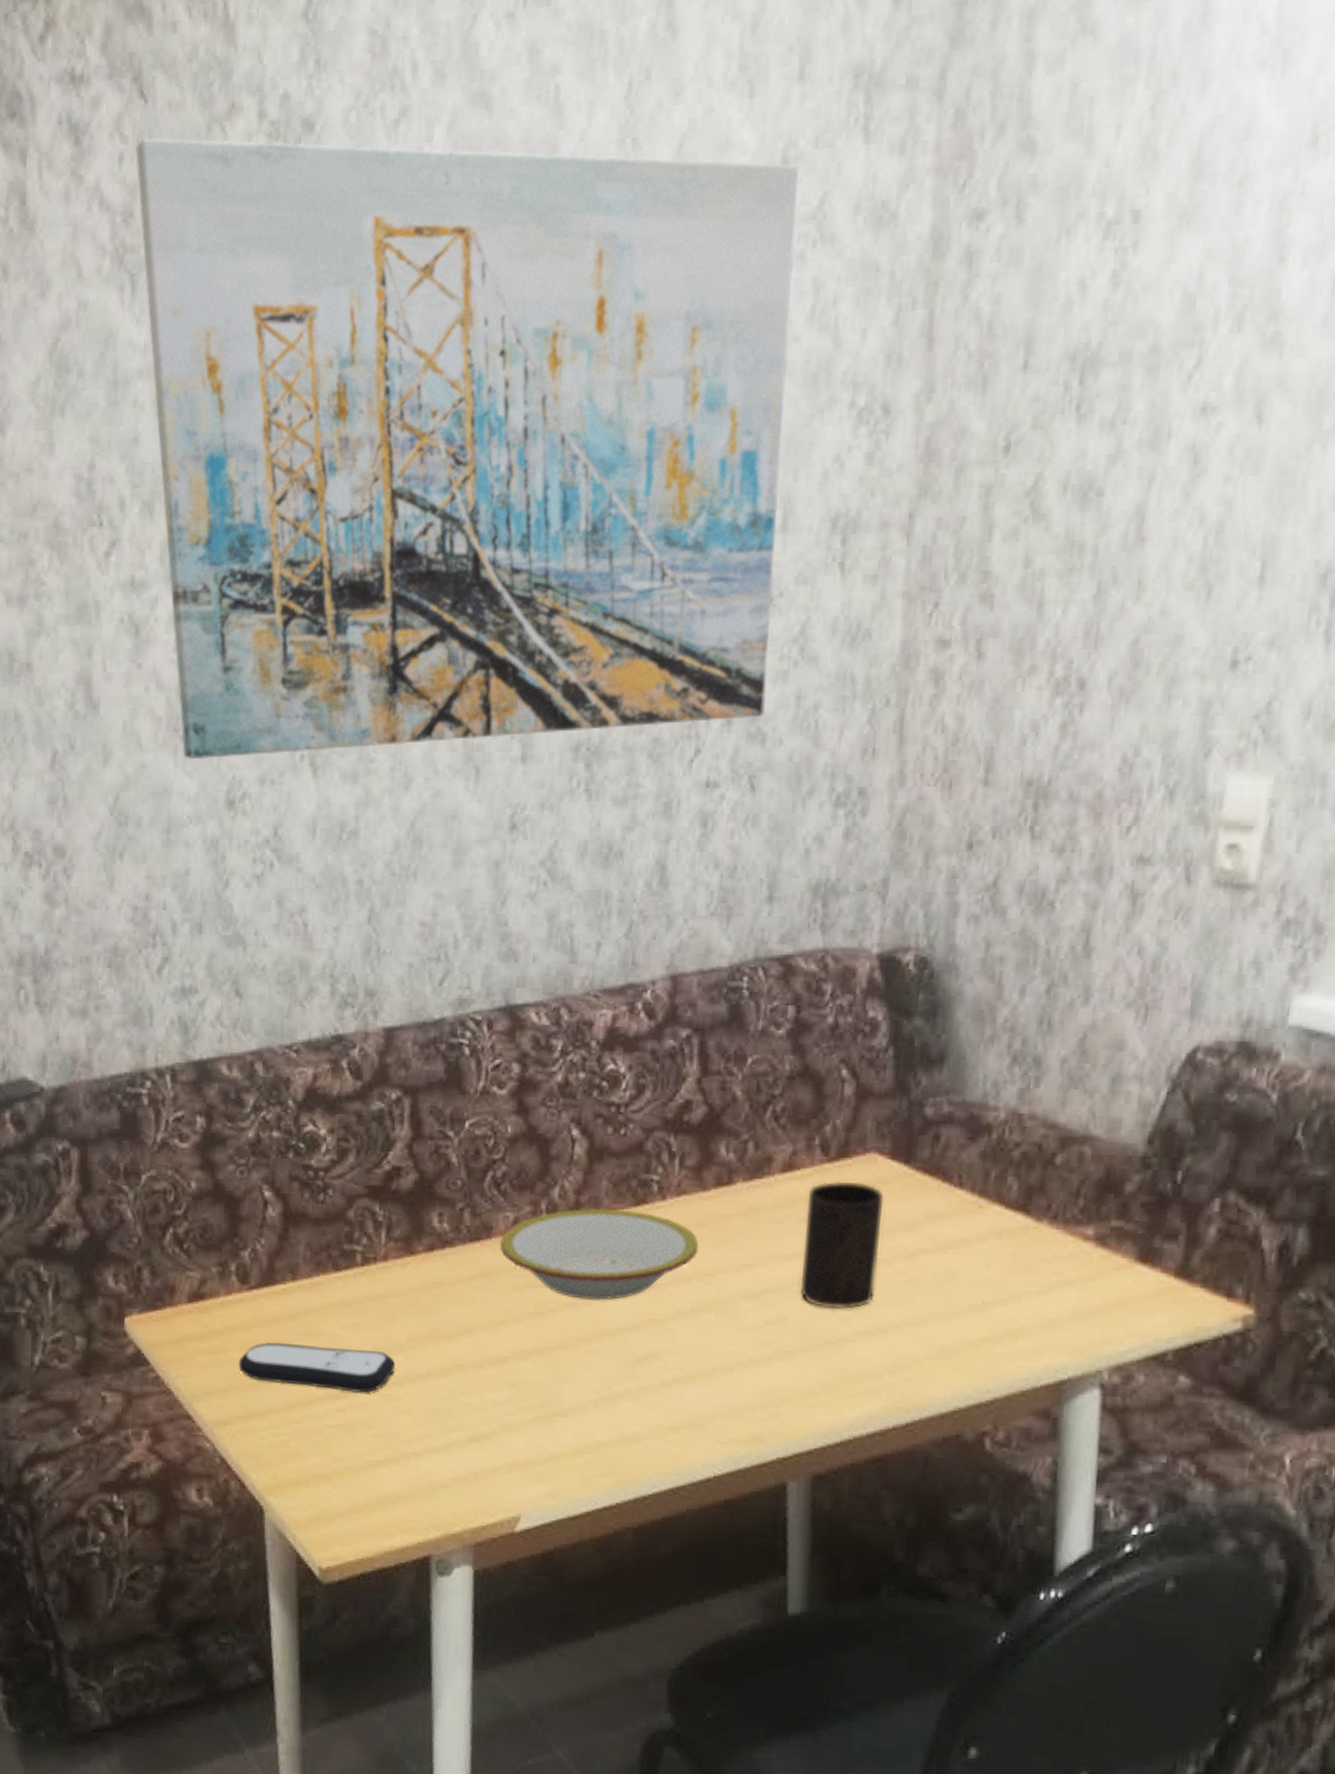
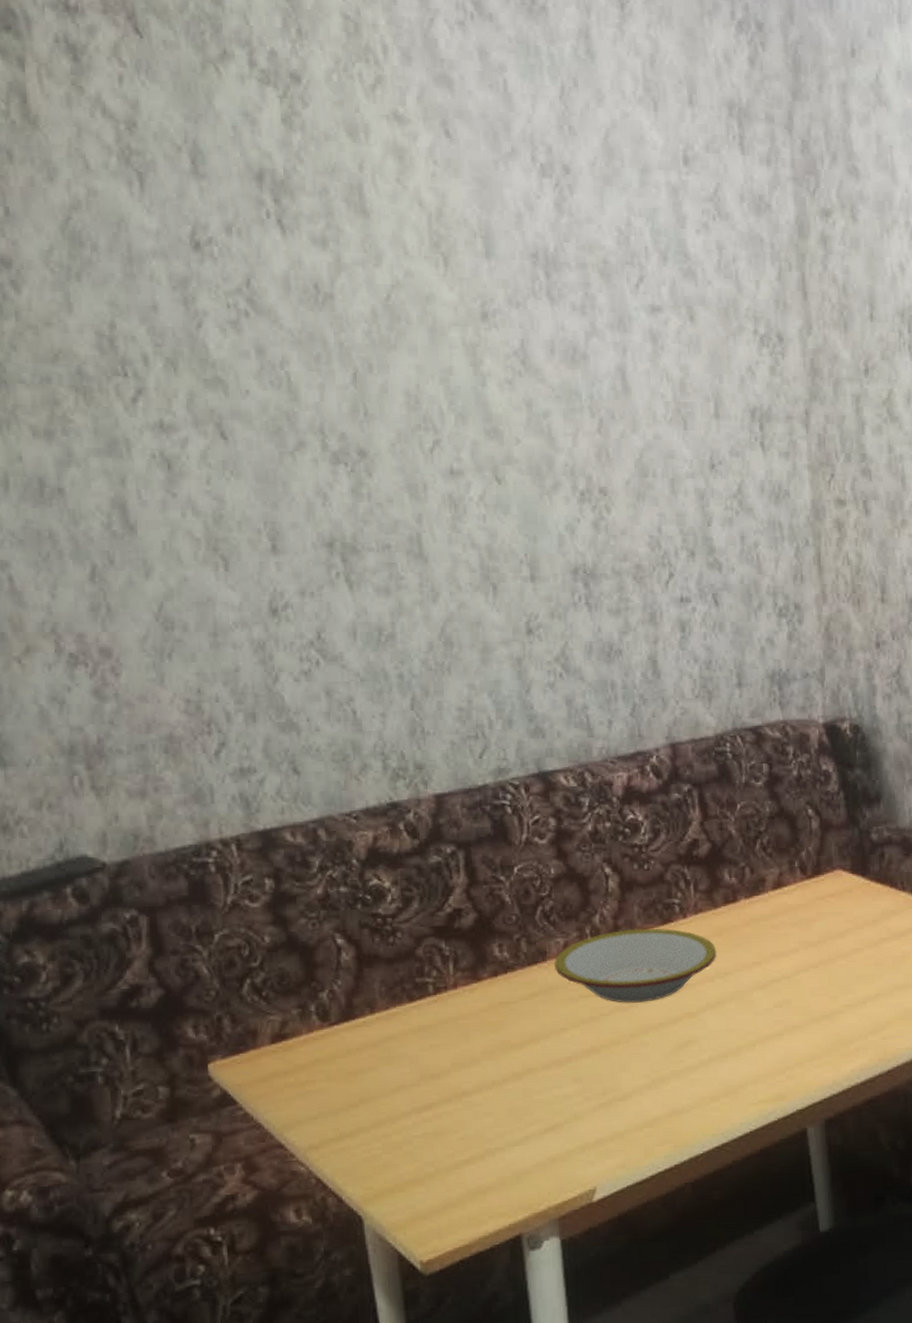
wall art: present [134,137,798,760] -> none [133,65,718,575]
remote control: present [238,1342,395,1393] -> none [325,1066,473,1105]
cup: present [800,1181,884,1310] -> none [795,892,853,990]

